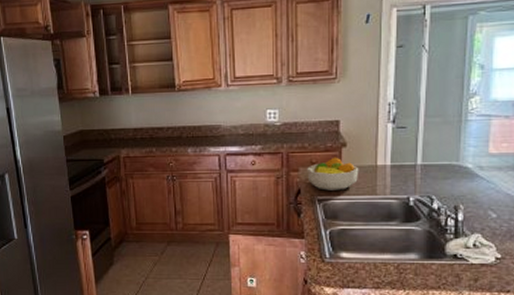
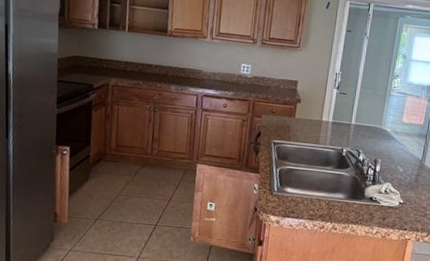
fruit bowl: present [307,157,359,191] -> none [267,109,309,137]

